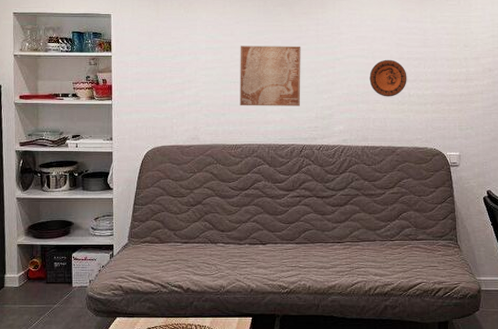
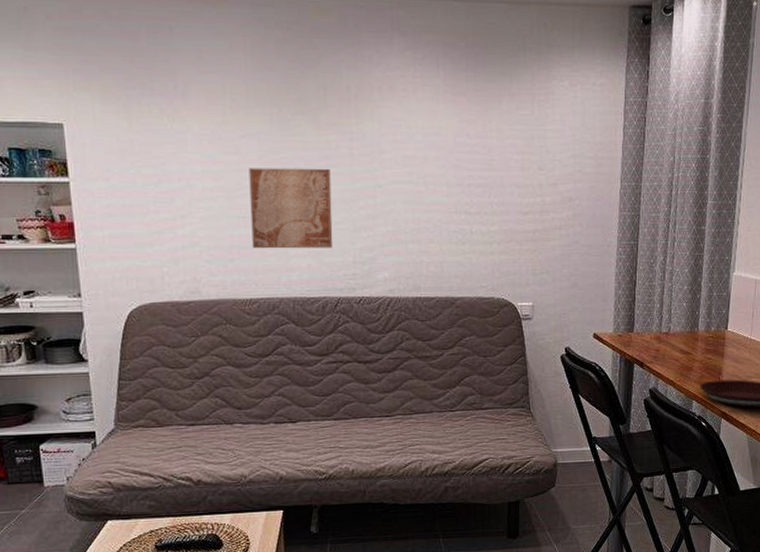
decorative plate: present [369,59,407,97] -> none [420,186,468,235]

